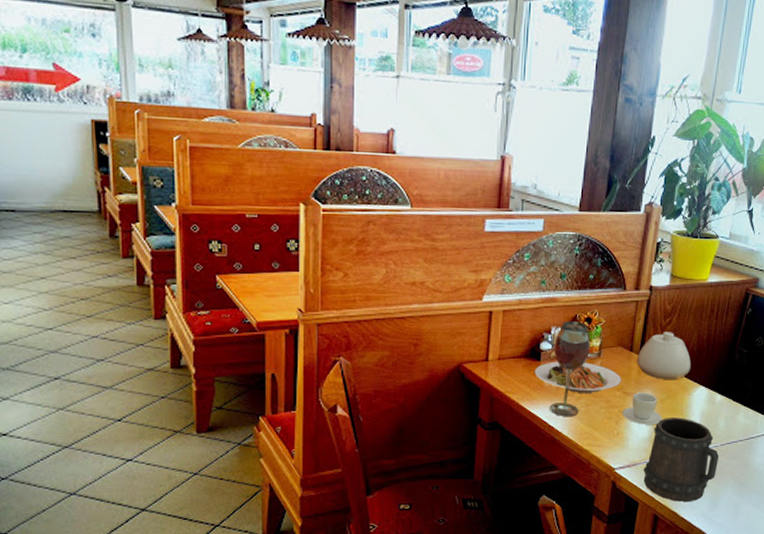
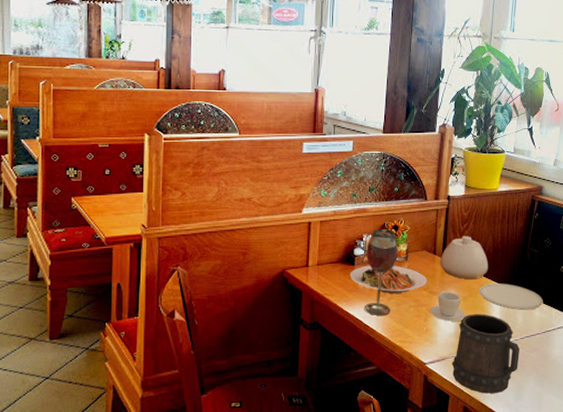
plate: none [678,385,750,415] -> present [479,283,544,311]

